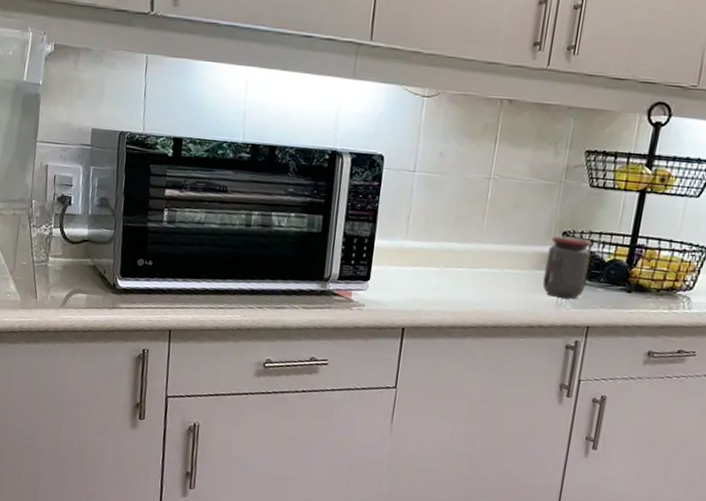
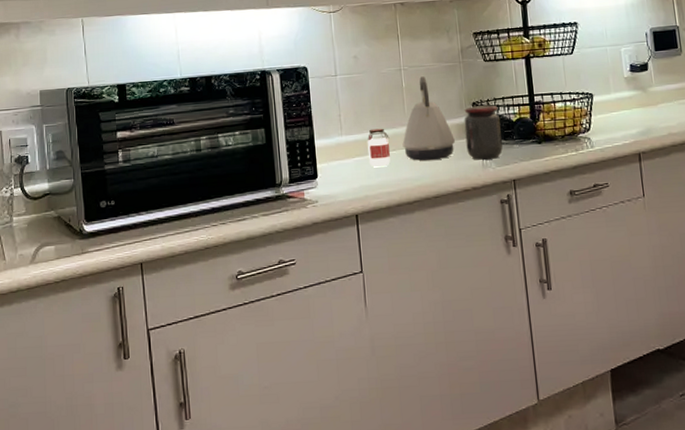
jar: none [429,239,459,283] -> present [367,128,390,168]
kettle: none [471,191,532,288] -> present [402,76,455,161]

